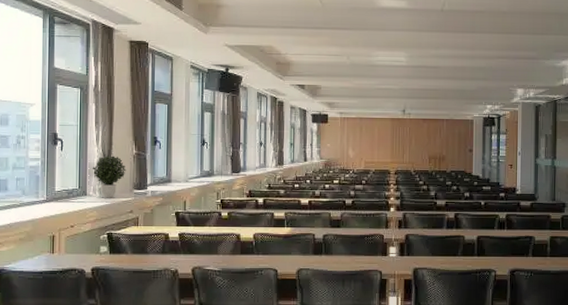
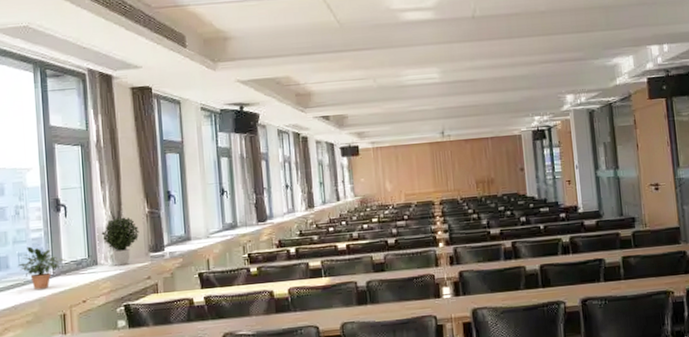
potted plant: none [15,173,59,213] -> present [17,246,67,290]

